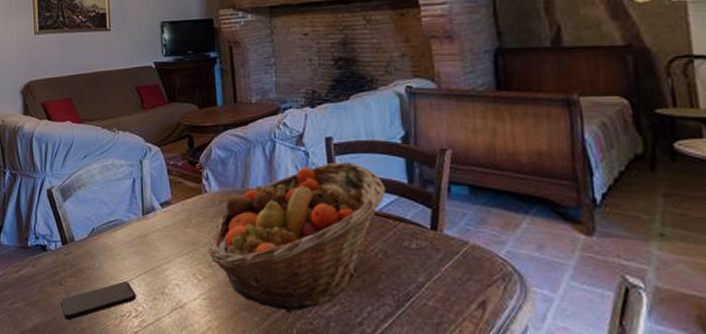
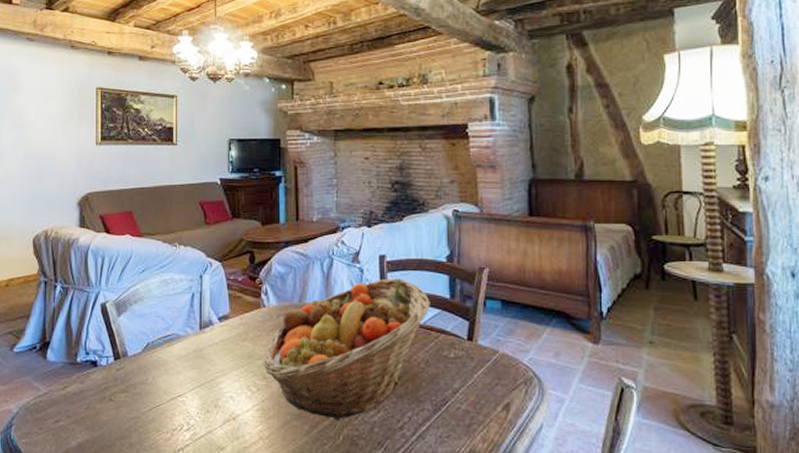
smartphone: present [60,281,136,320] -> none [109,395,189,436]

